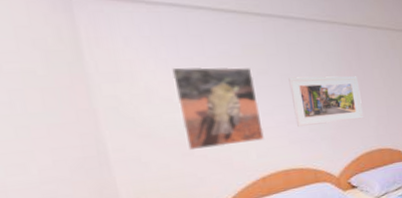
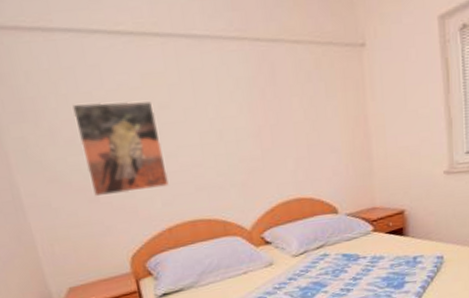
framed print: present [288,76,364,127] -> none [193,107,279,172]

